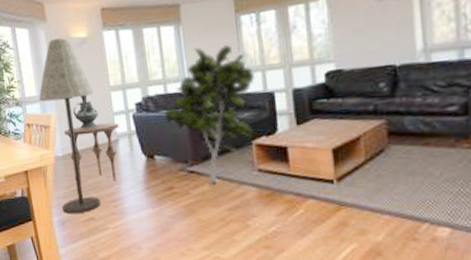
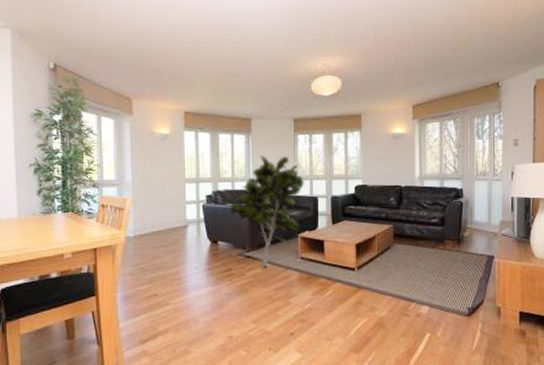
floor lamp: present [39,38,101,214] -> none [117,132,170,291]
side table: present [63,122,120,185] -> none [137,210,190,264]
decorative urn: present [72,94,98,129] -> none [148,183,172,214]

